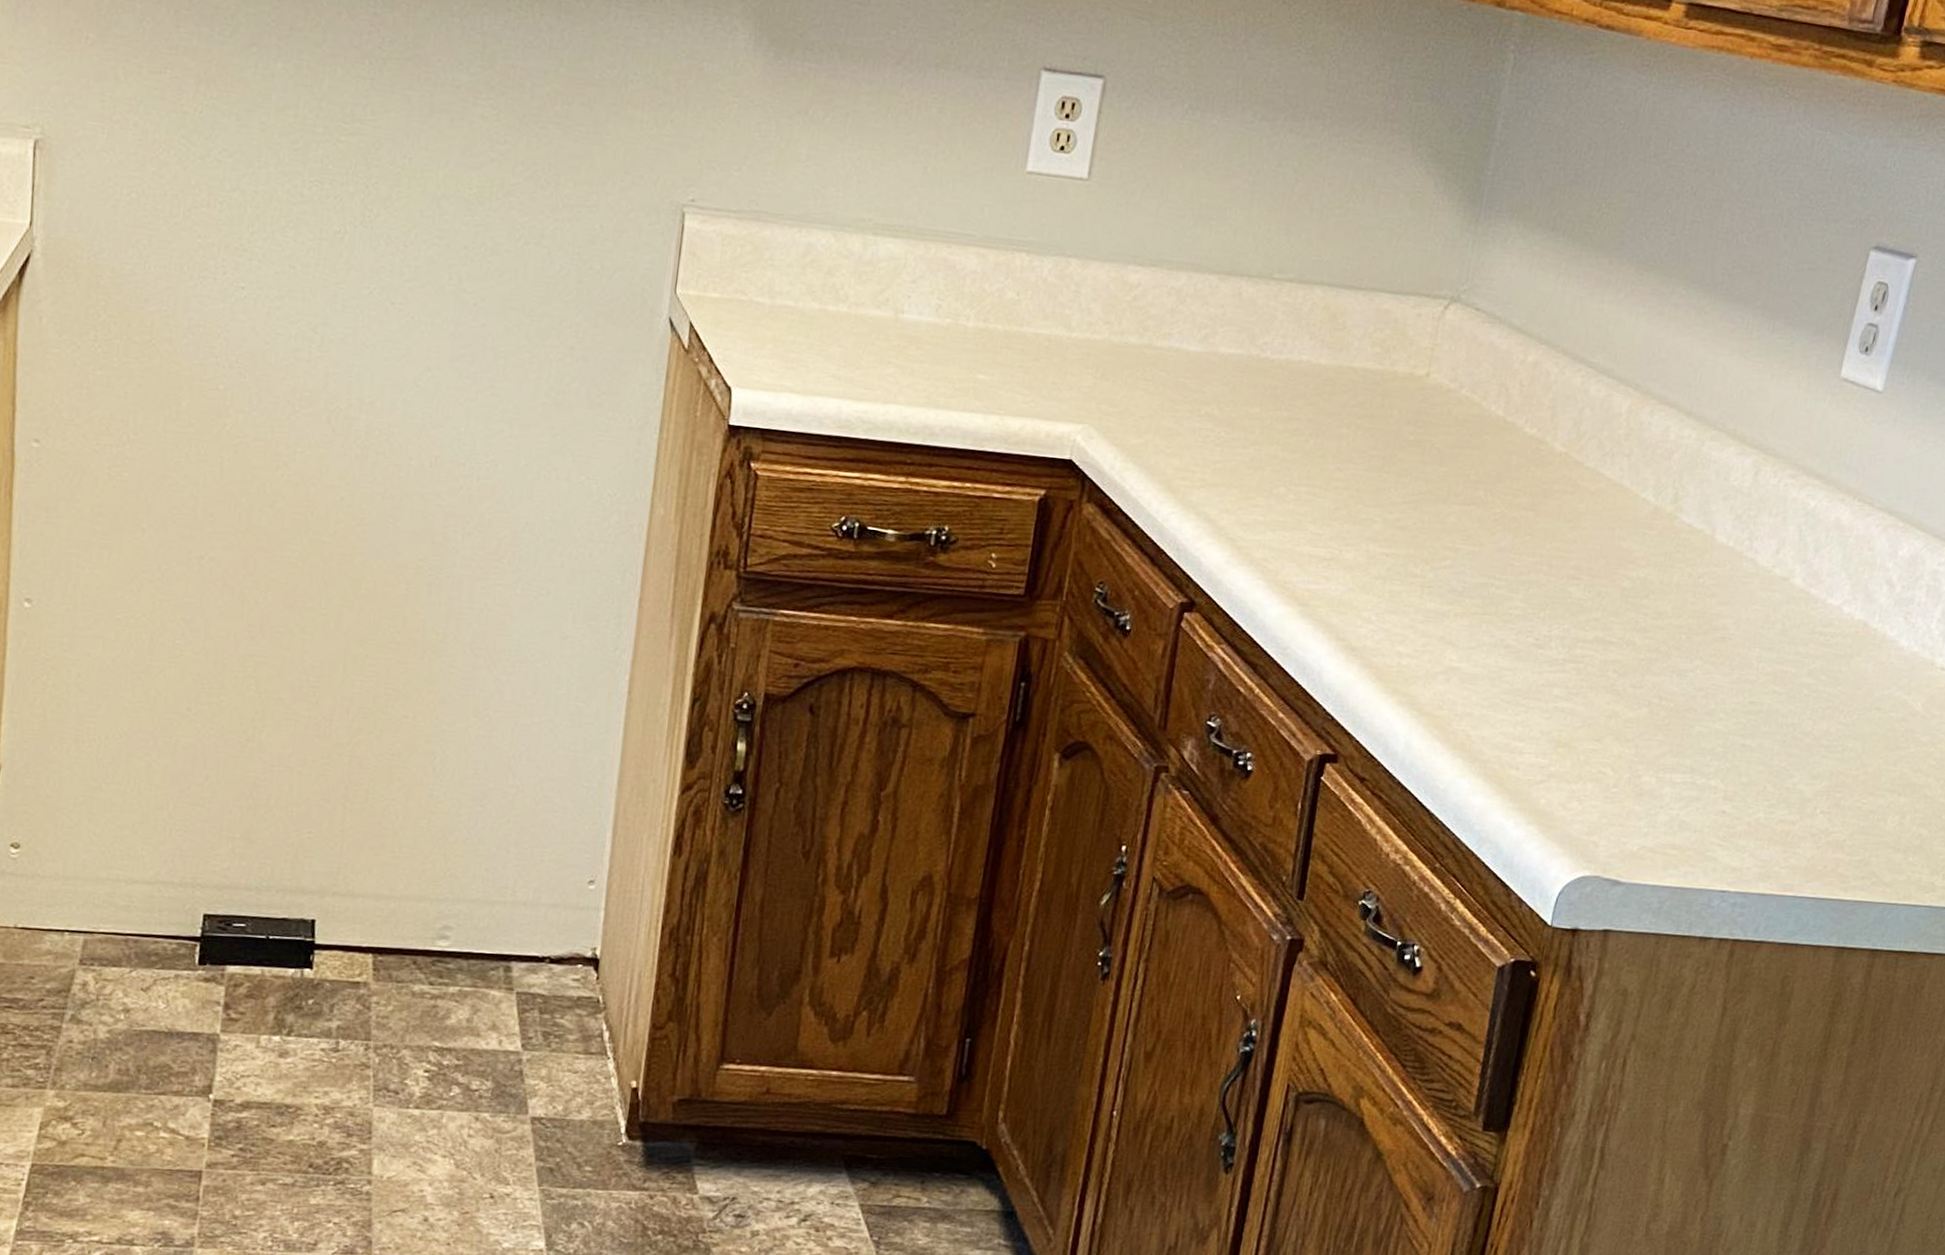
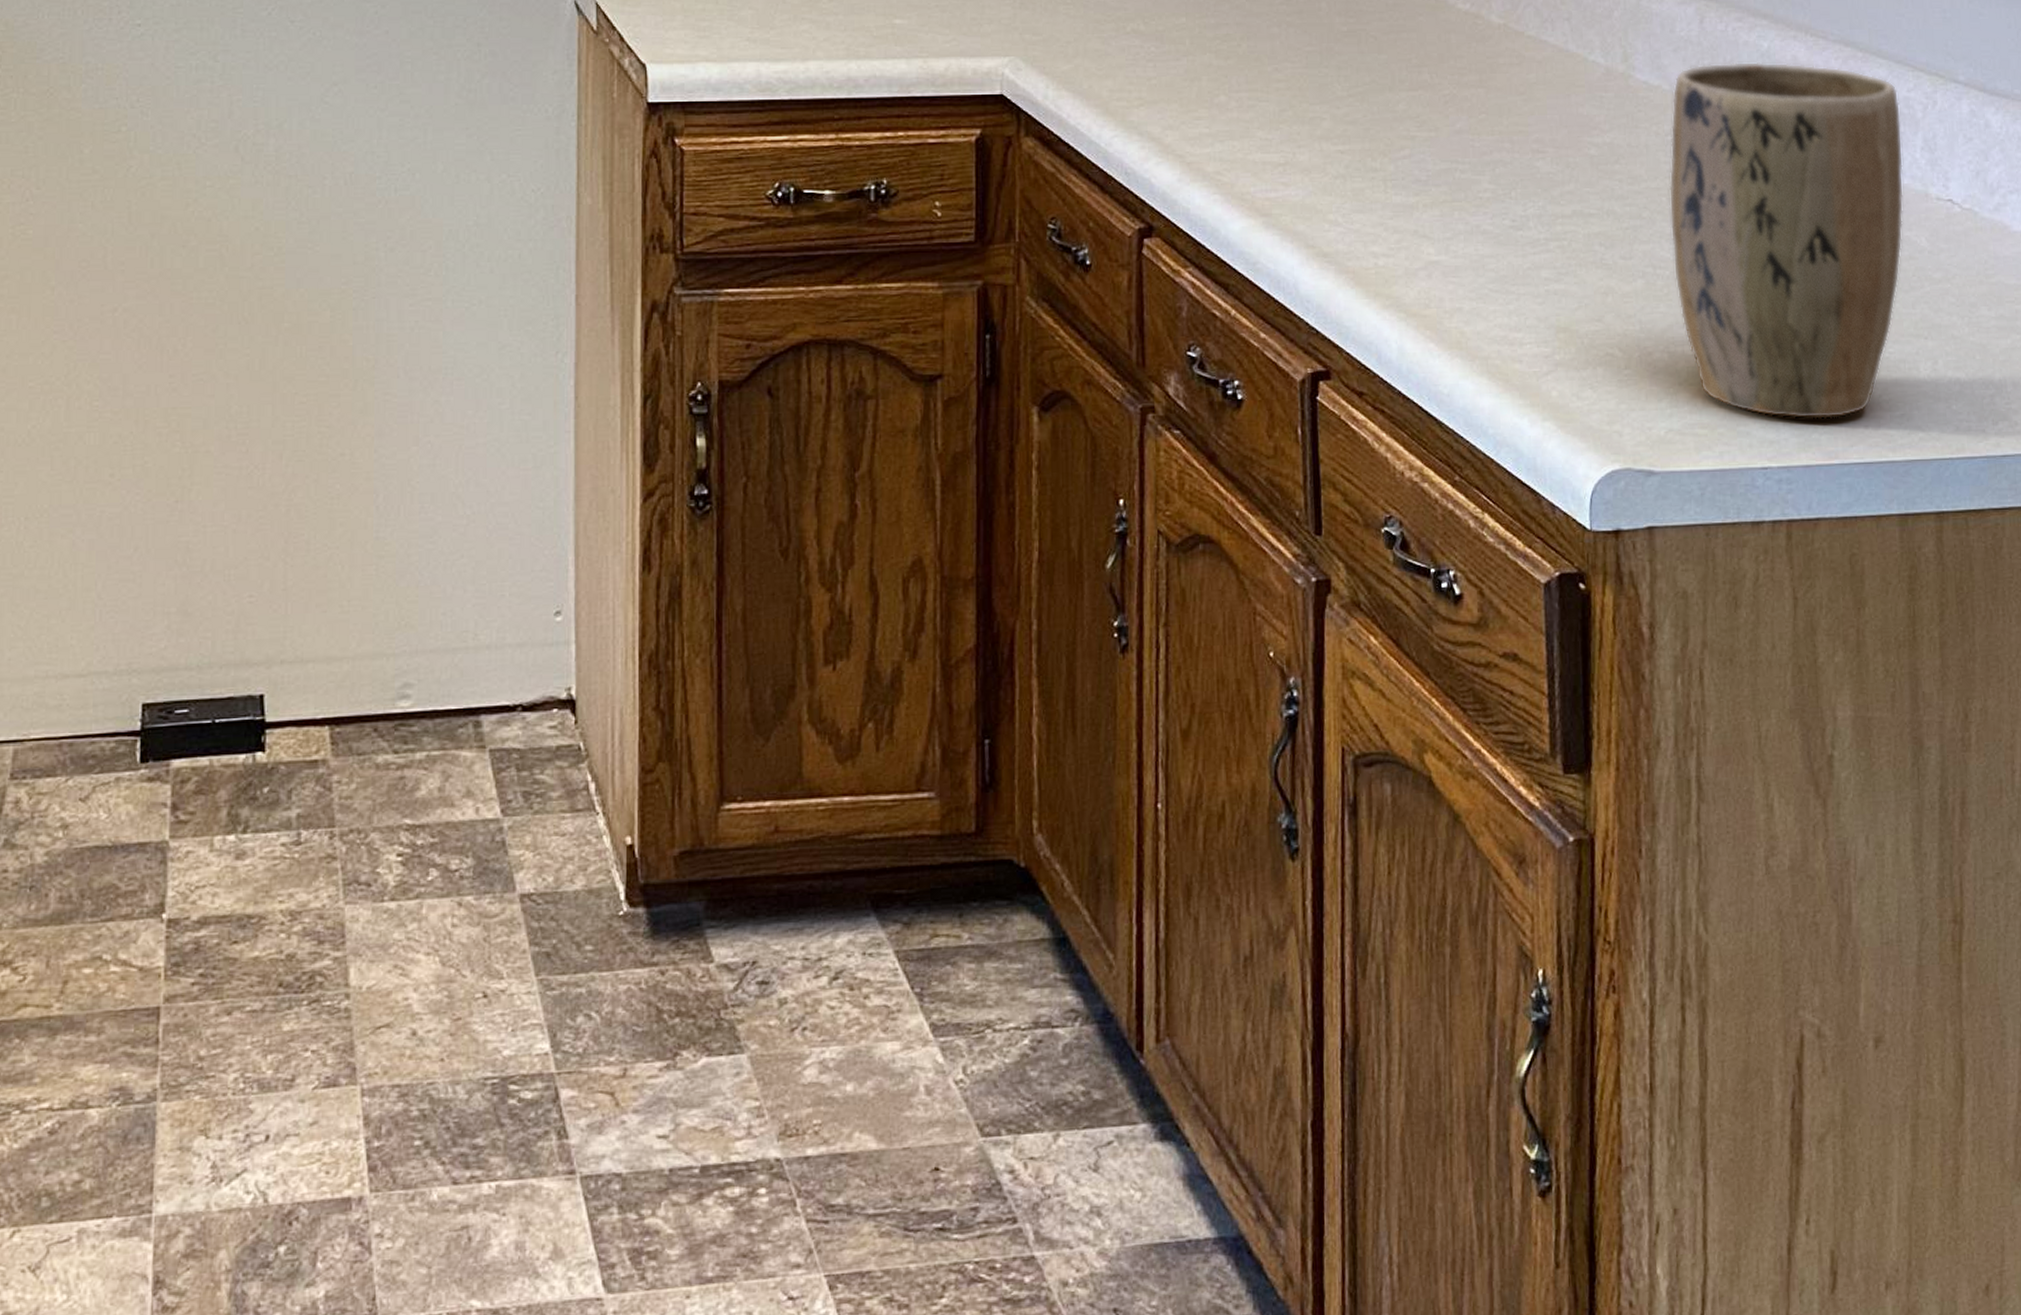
plant pot: none [1676,515,1929,856] -> present [1669,62,1904,419]

